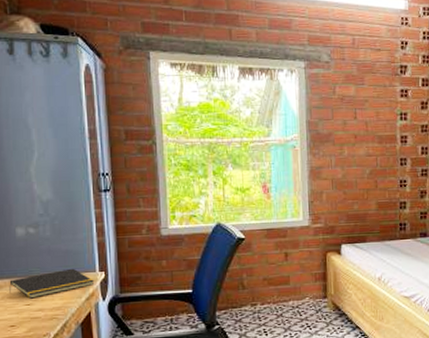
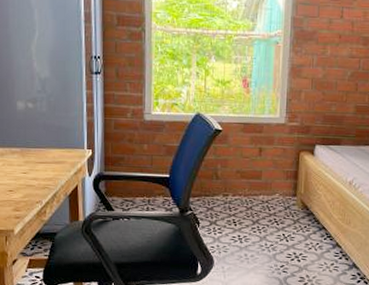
notepad: present [9,268,95,299] -> none [9,143,83,168]

